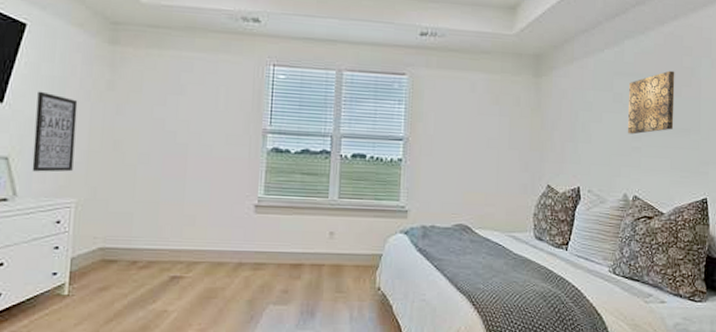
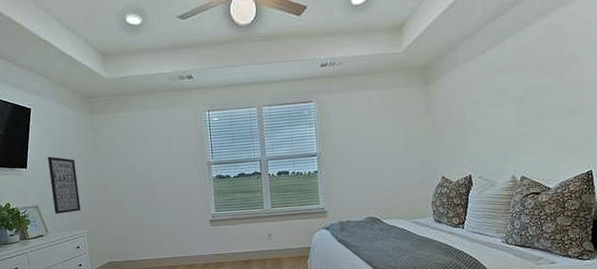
wall art: present [627,70,675,135] -> none [512,59,557,124]

